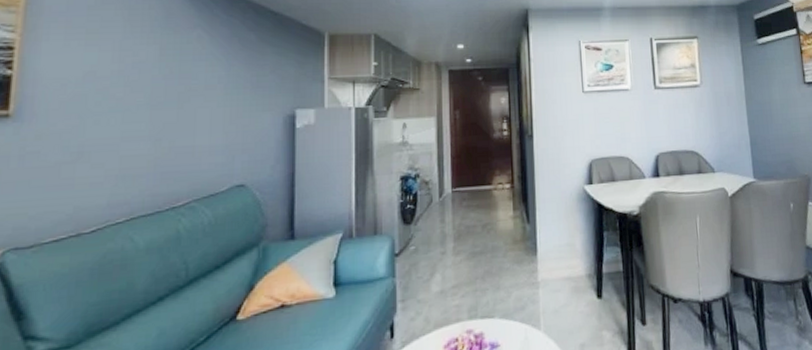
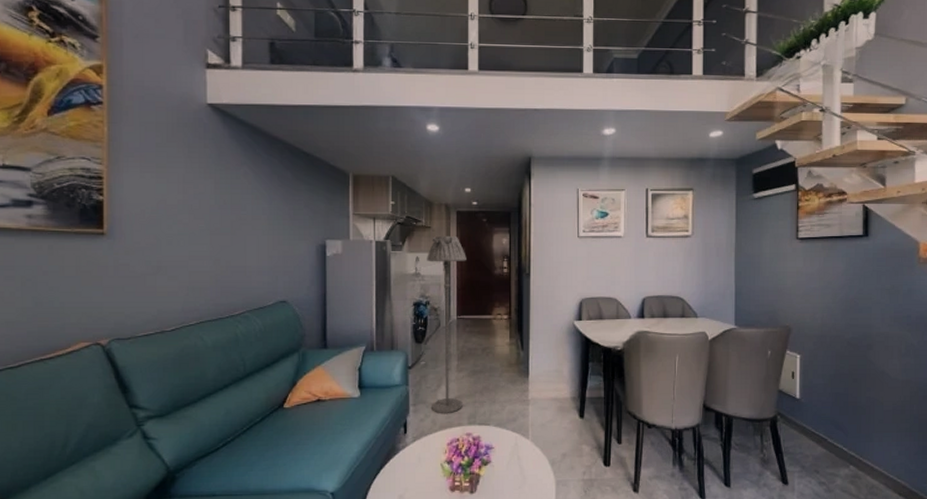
floor lamp: none [415,97,461,310] -> present [427,235,467,414]

